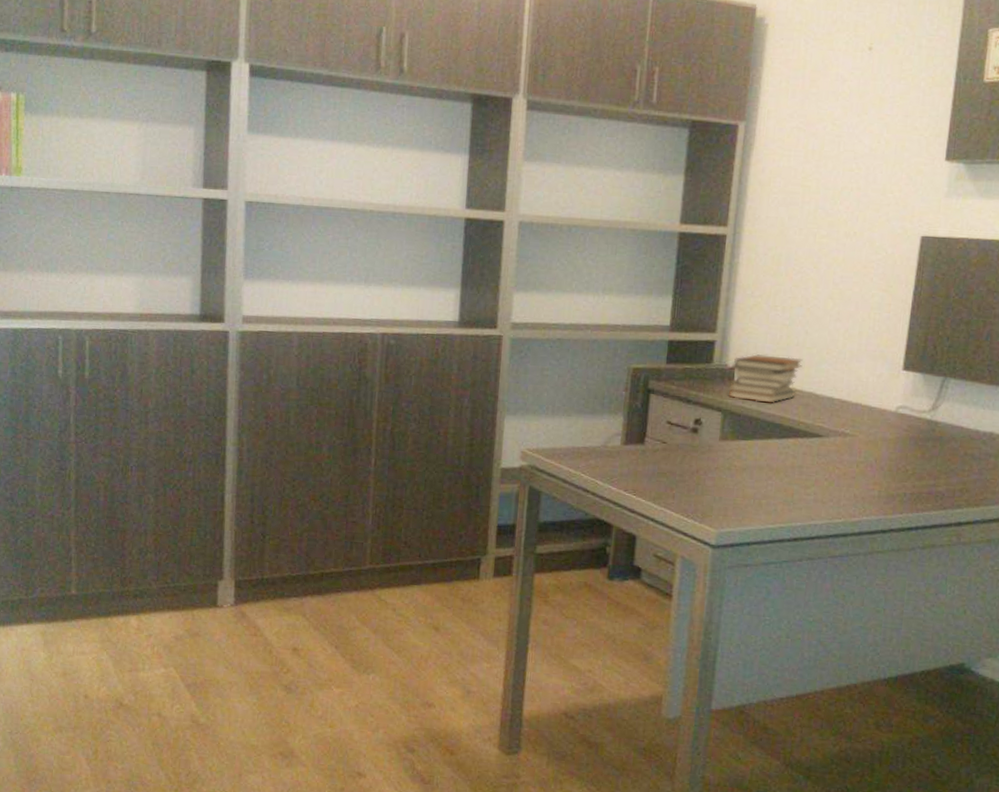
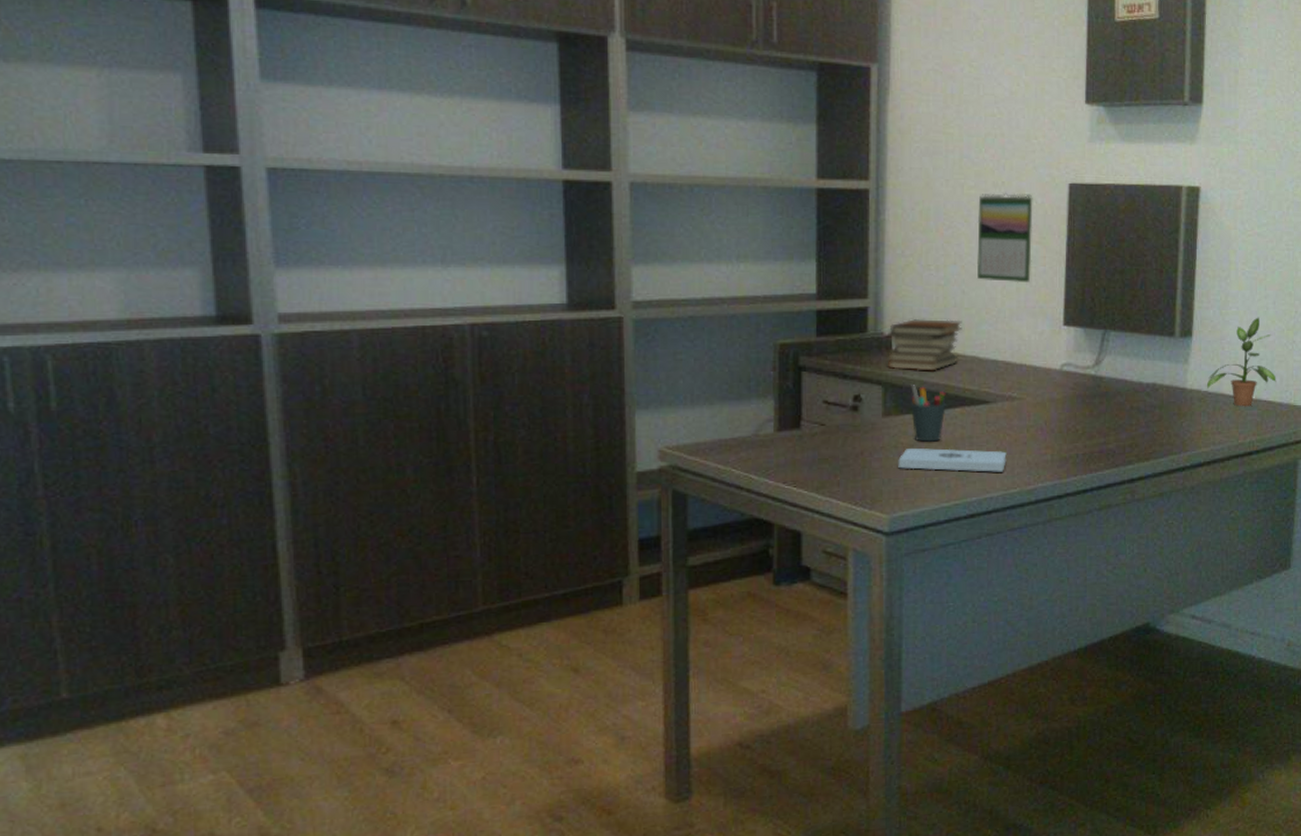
notepad: none [730,471,835,502] -> present [898,447,1007,472]
pen holder: none [746,414,781,468] -> present [911,385,947,442]
calendar: none [821,242,884,328] -> present [977,192,1033,283]

